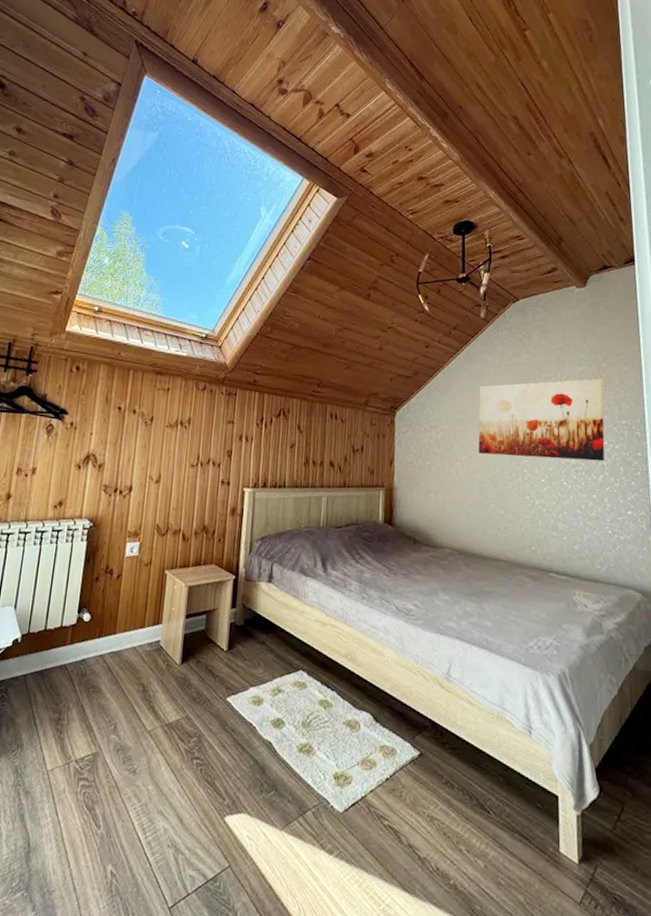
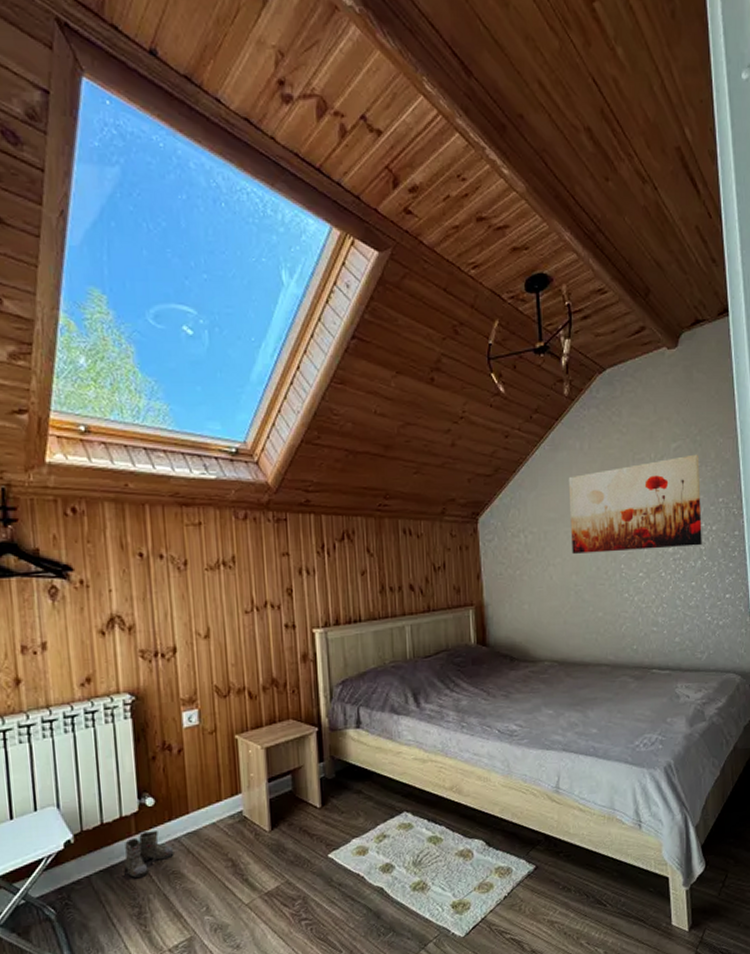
boots: none [54,644,98,685] -> present [124,831,174,878]

